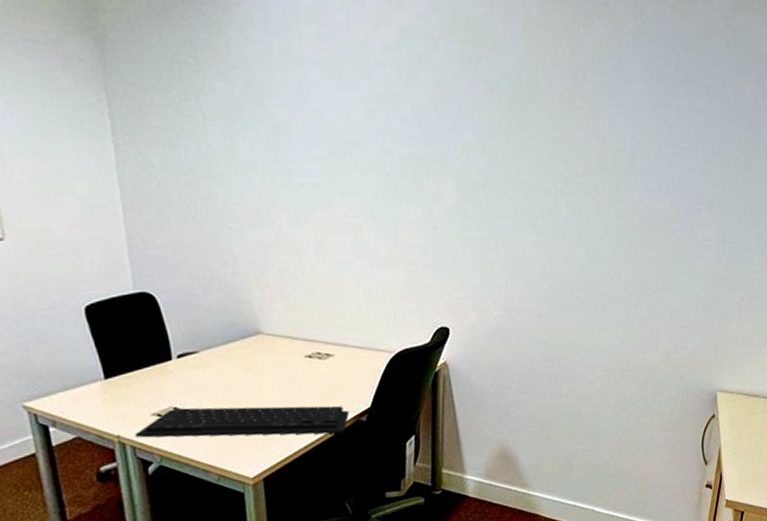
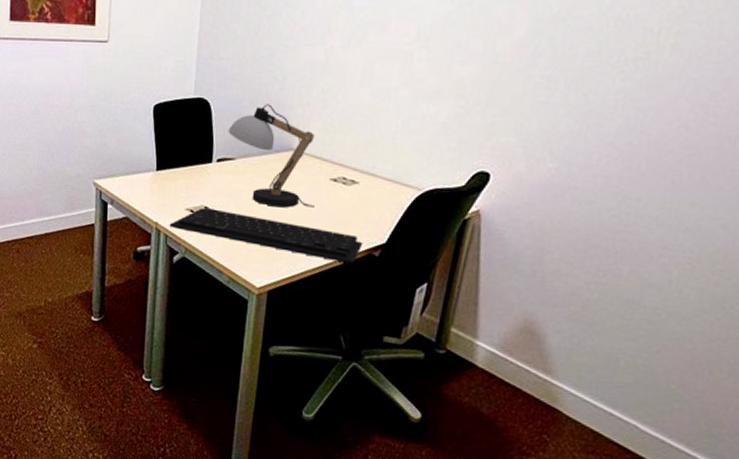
desk lamp: none [183,290,295,394] -> present [228,104,315,208]

